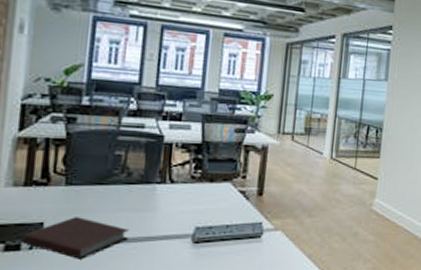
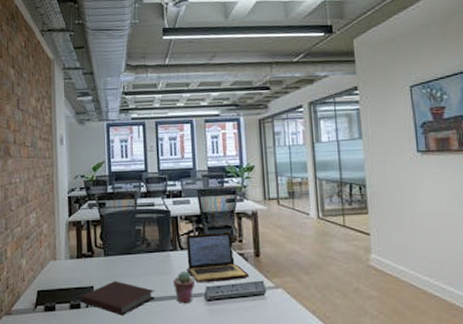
potted succulent: none [155,207,183,246] -> present [173,270,195,304]
laptop: none [174,165,248,222] -> present [186,231,250,282]

